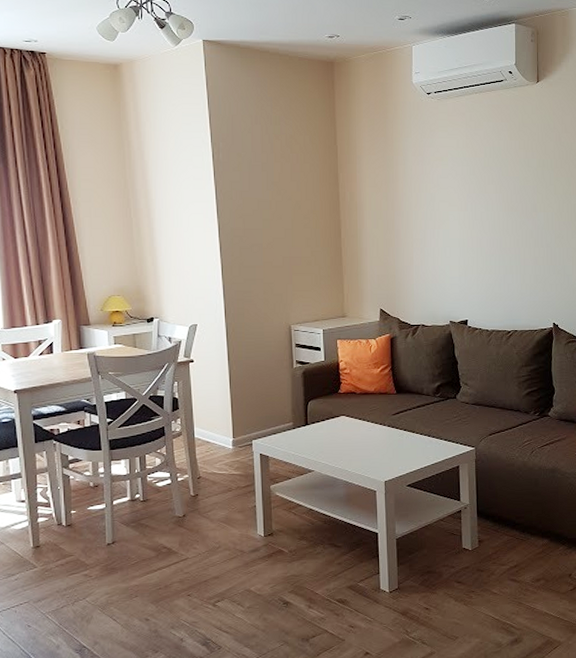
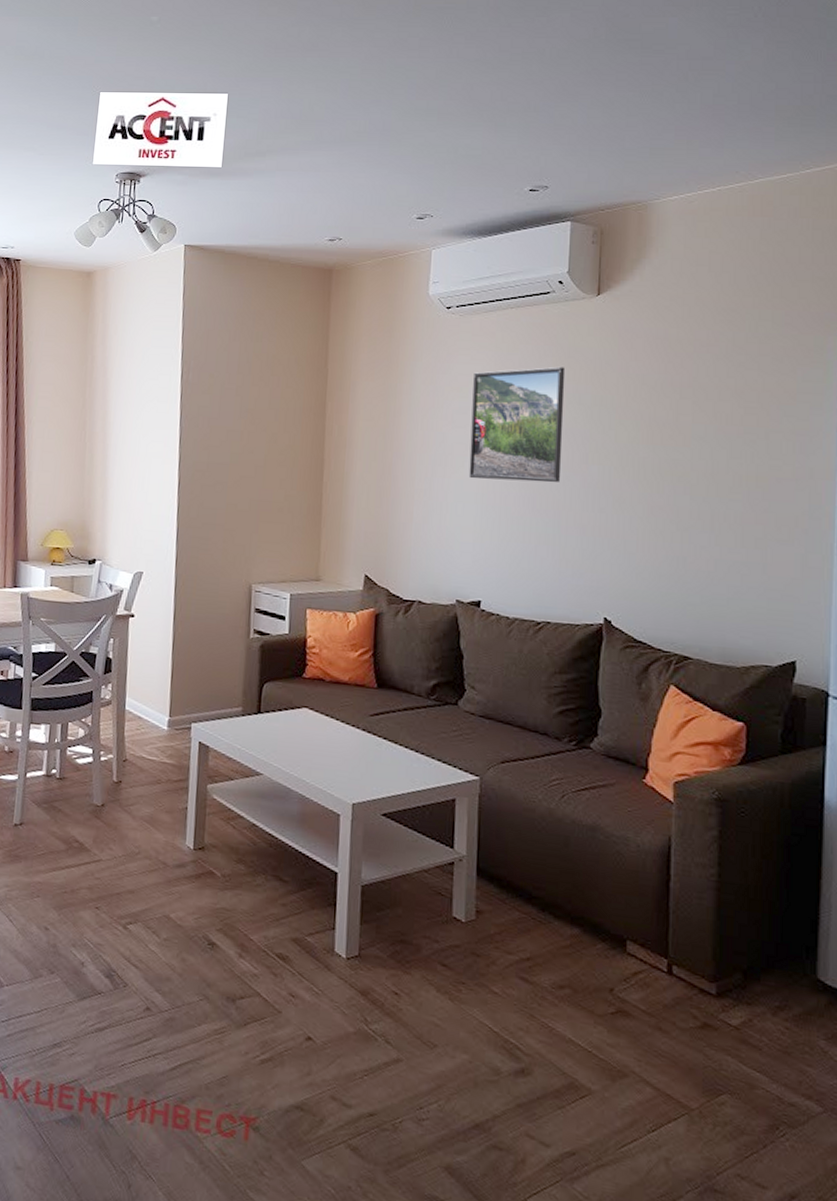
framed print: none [451,138,519,228] -> present [468,366,566,483]

